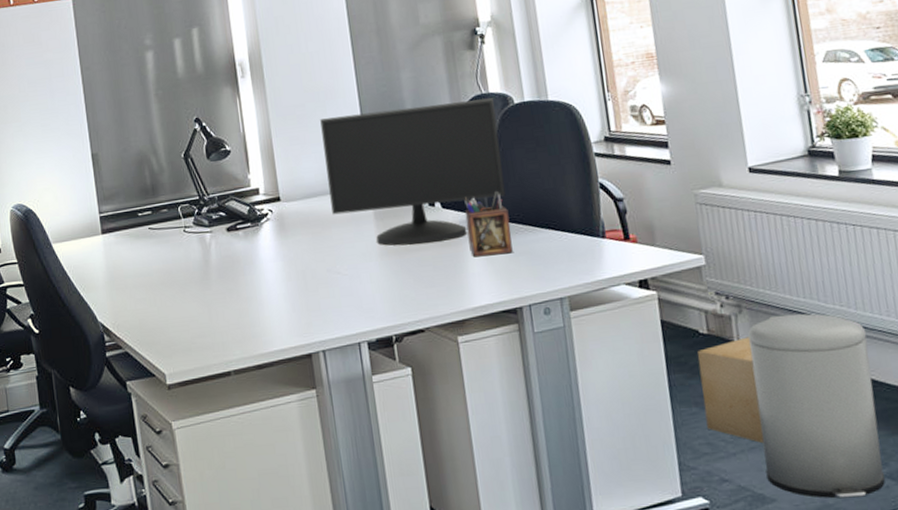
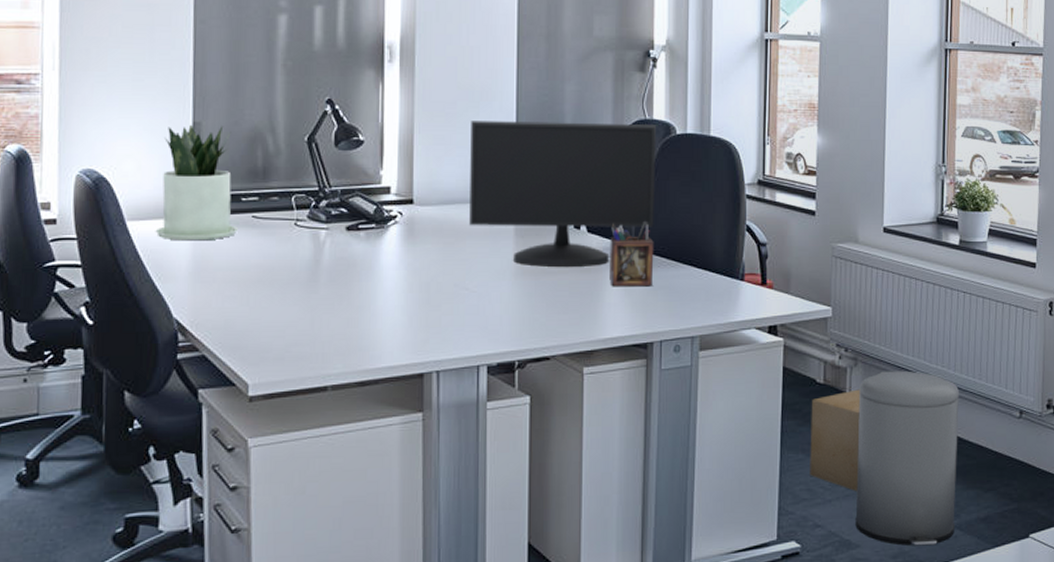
planter: none [71,154,139,256] -> present [155,124,238,241]

